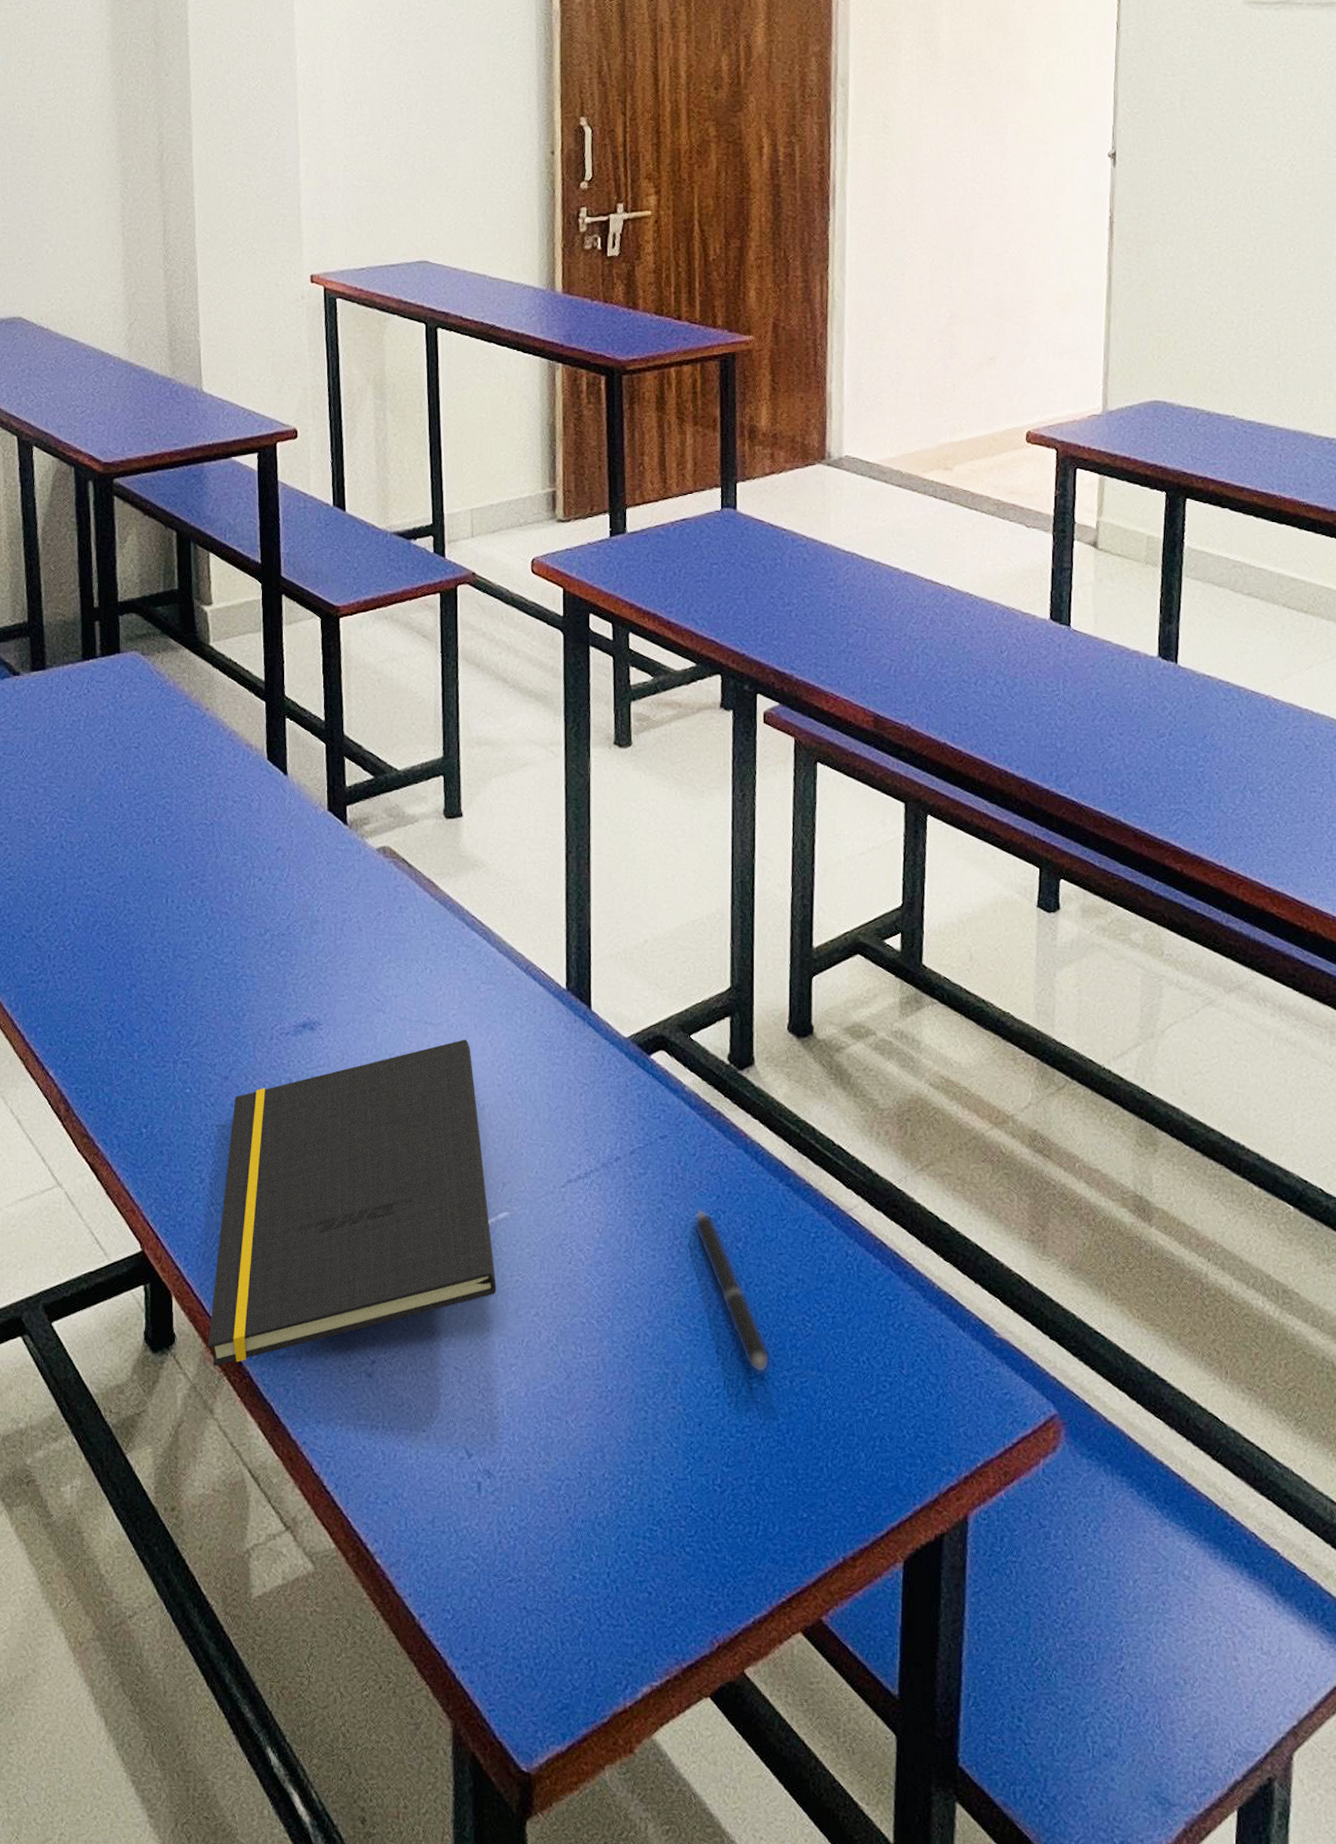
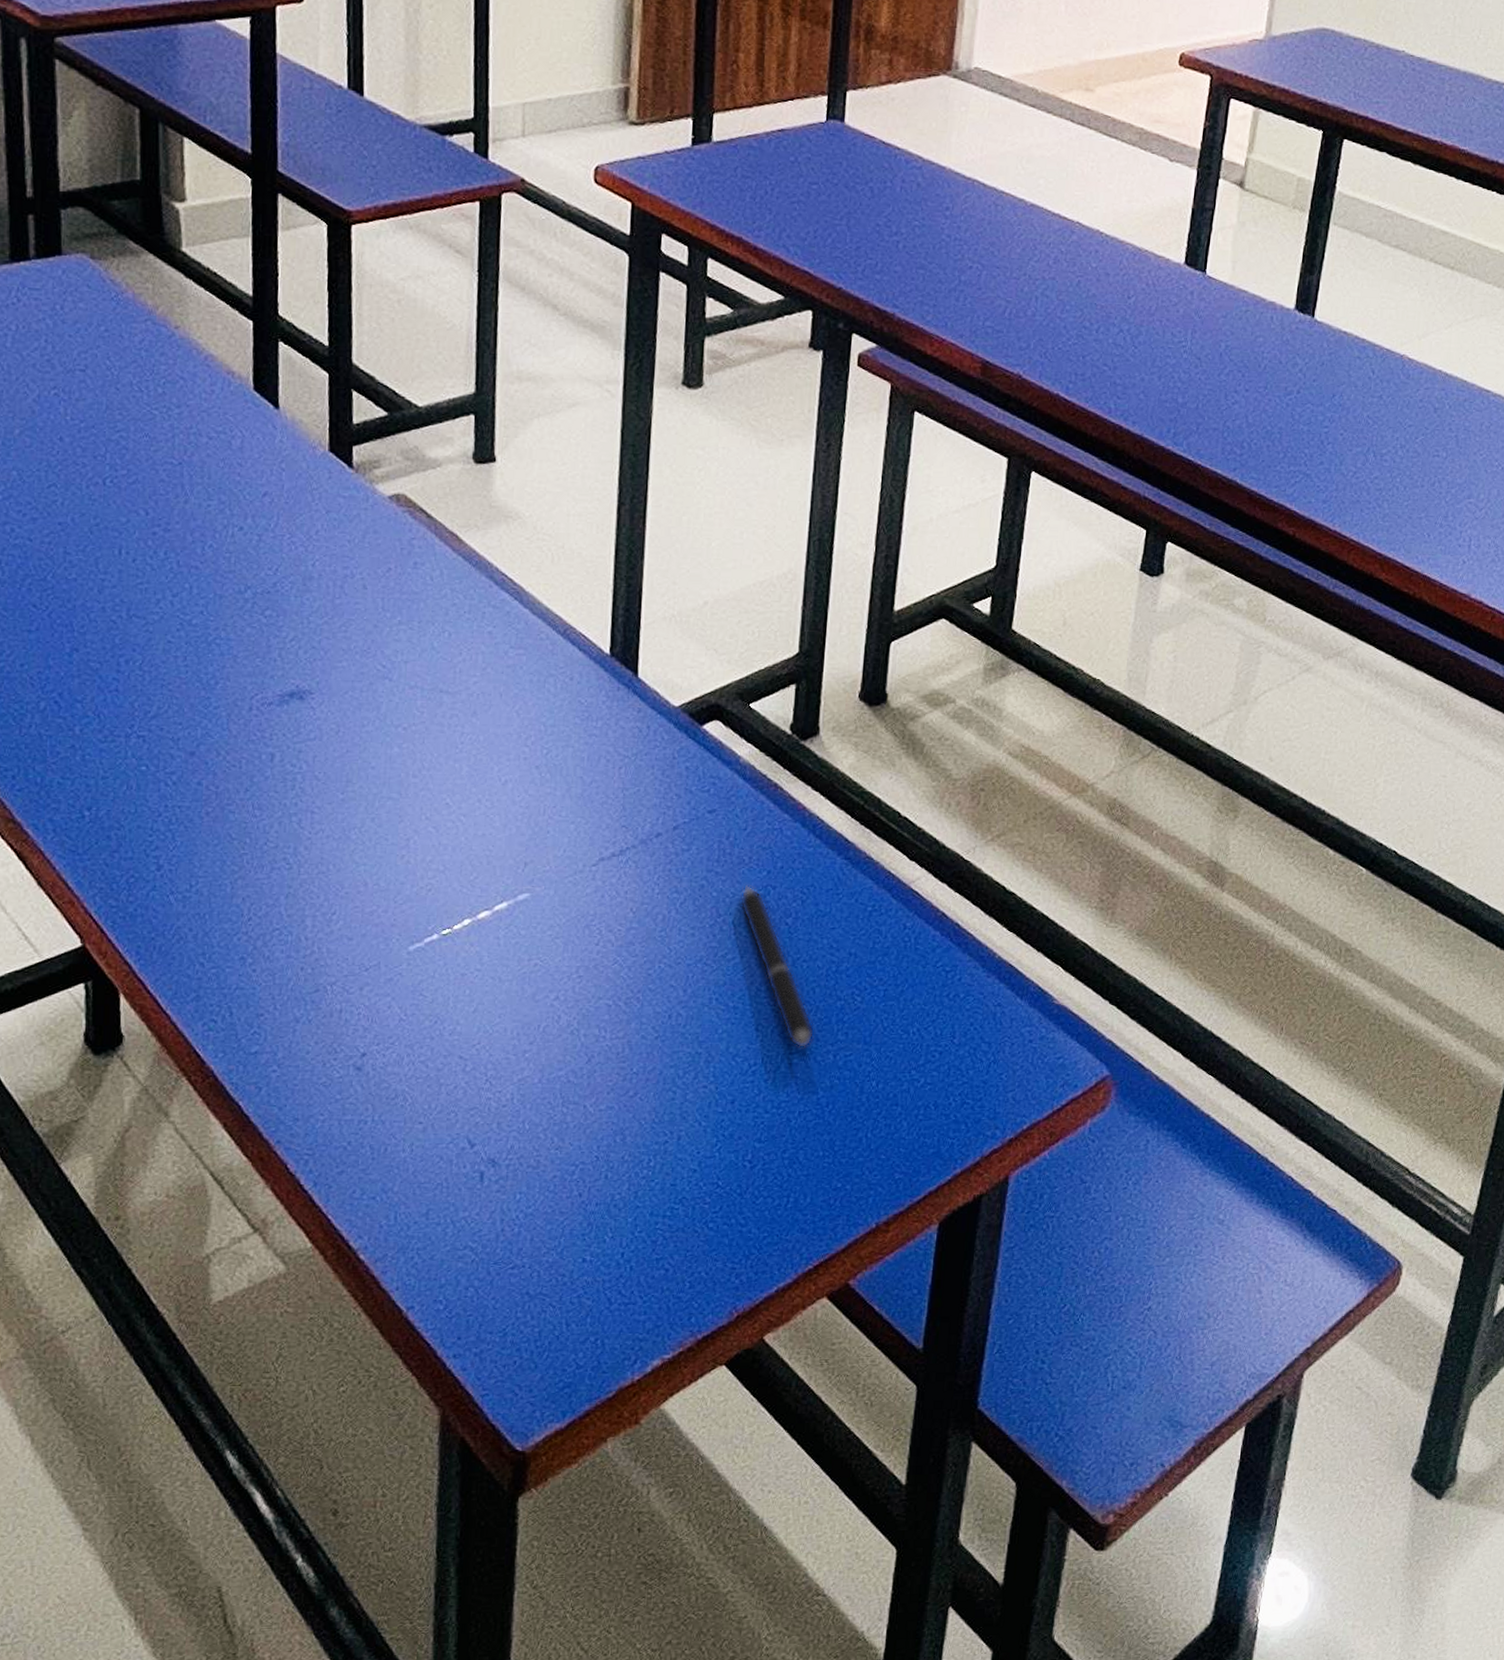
notepad: present [208,1039,496,1367] -> none [164,709,512,1067]

